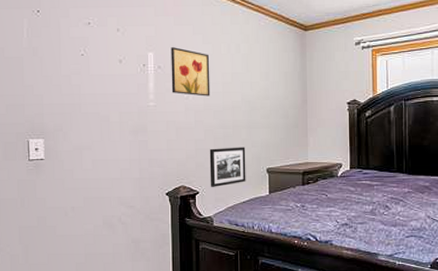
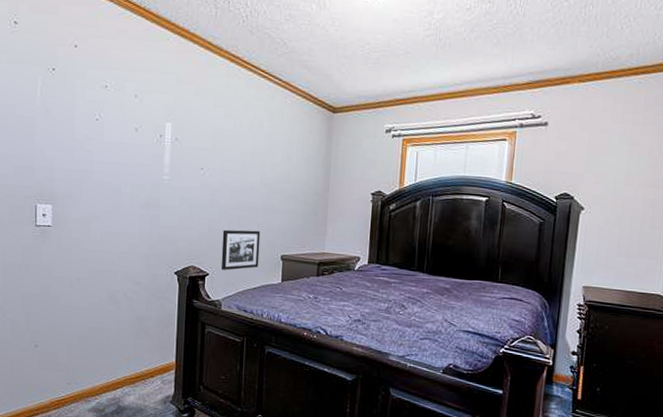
wall art: present [171,47,210,97] -> none [188,119,230,175]

